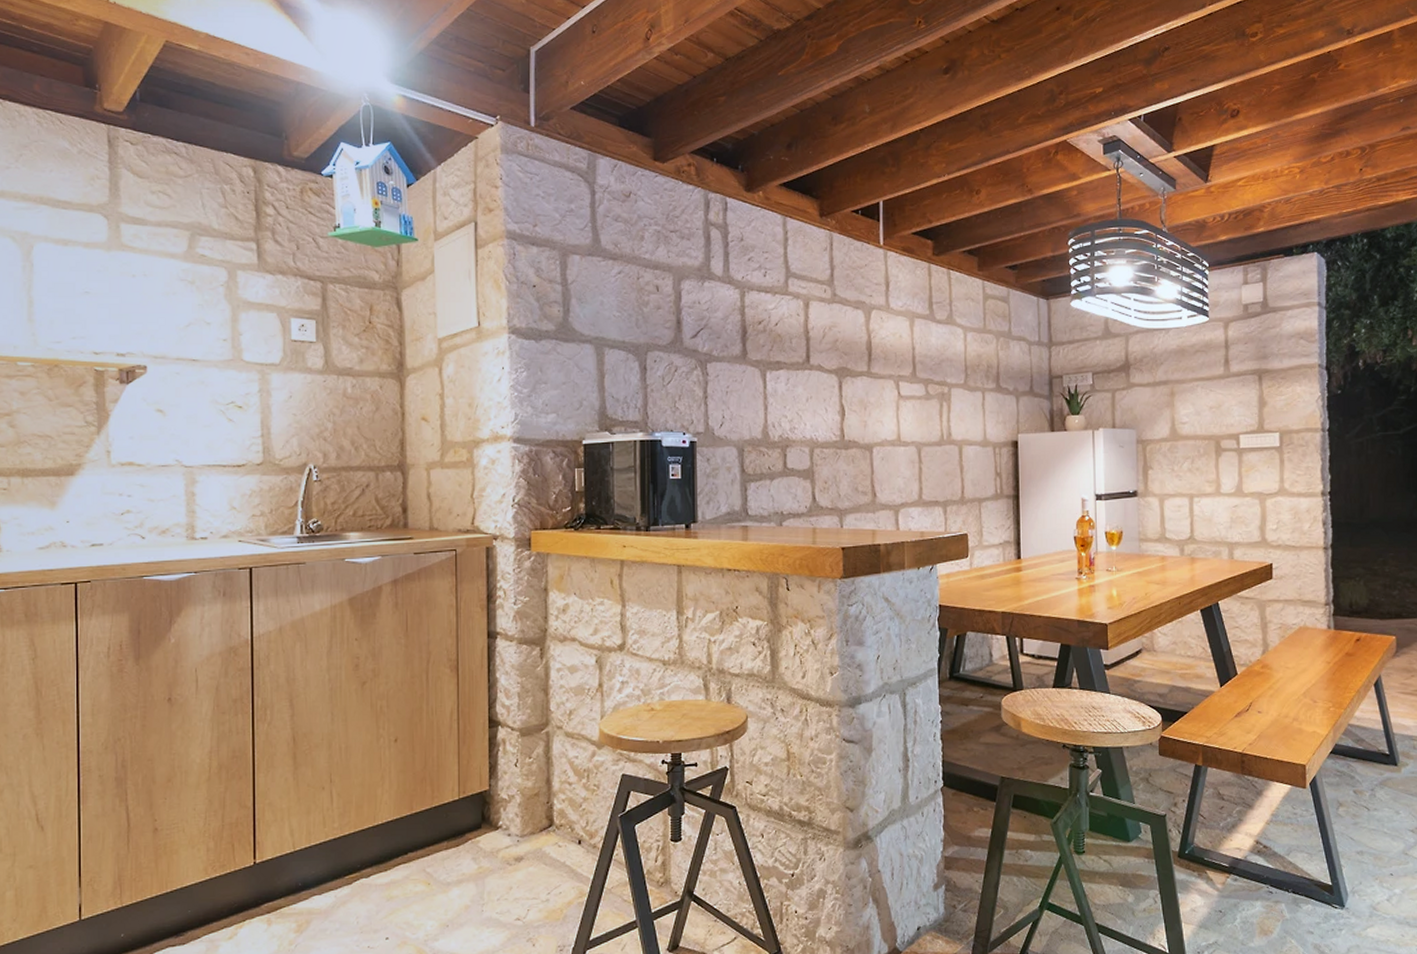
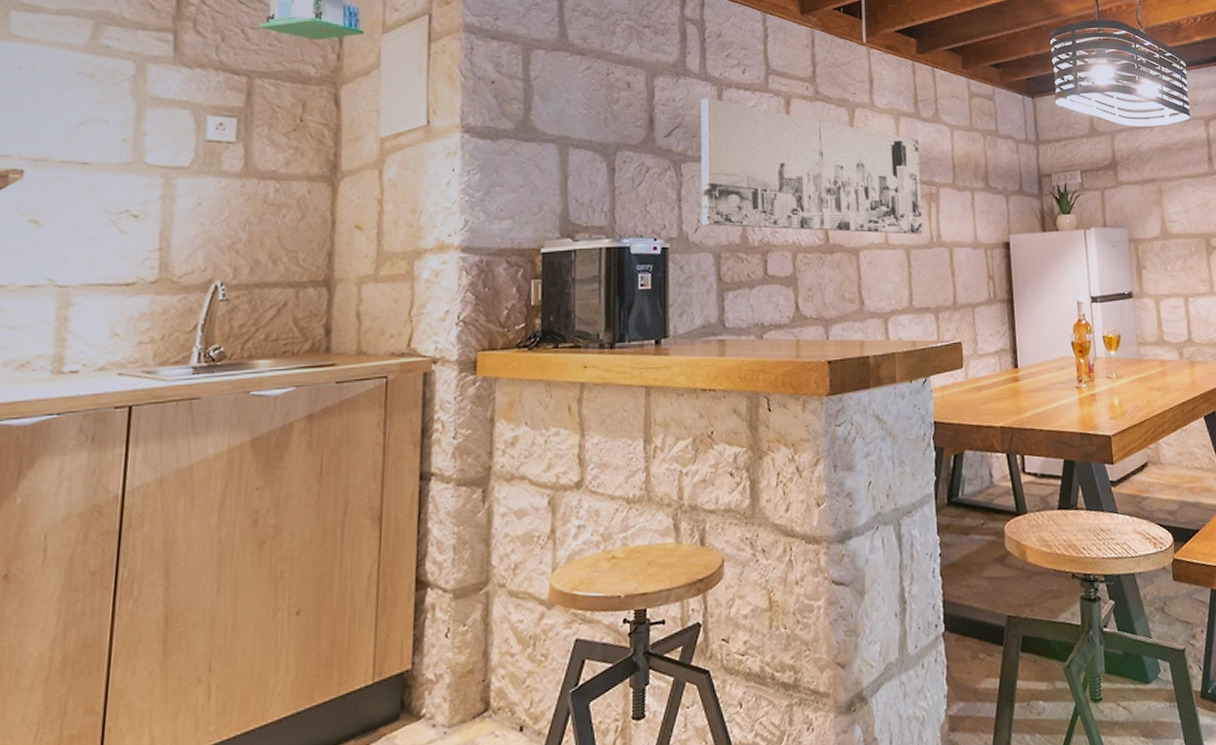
wall art: none [724,301,934,432] -> present [700,98,923,234]

